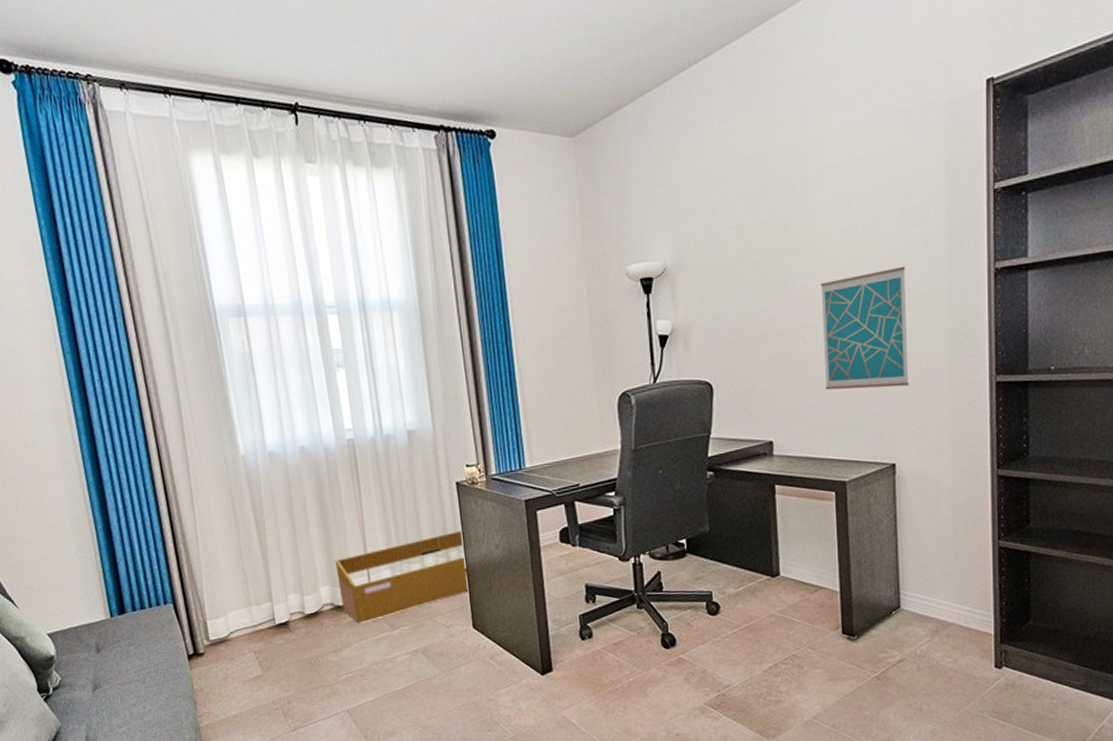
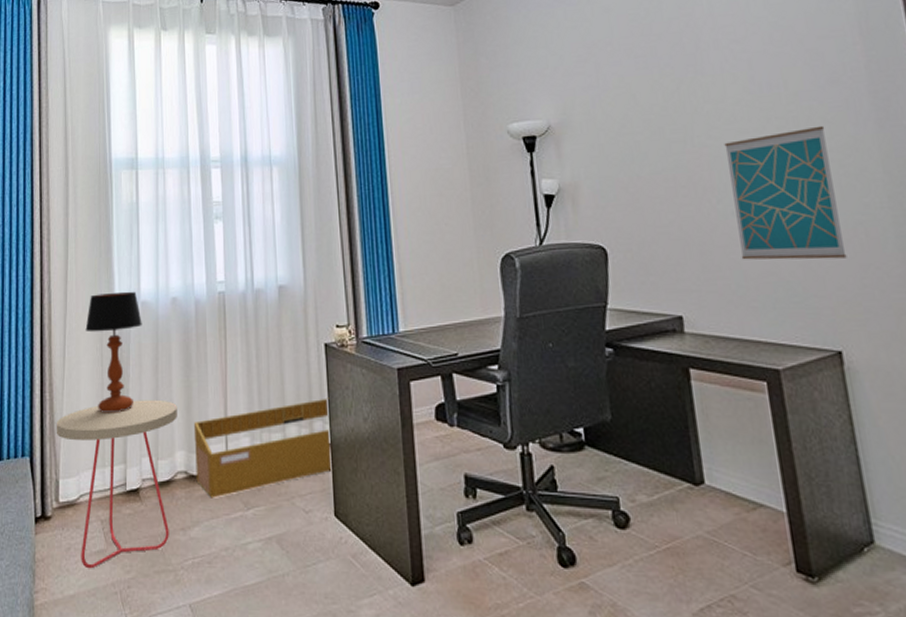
side table: none [195,542,322,693] -> present [56,399,177,569]
table lamp: none [212,442,273,559] -> present [85,291,142,413]

